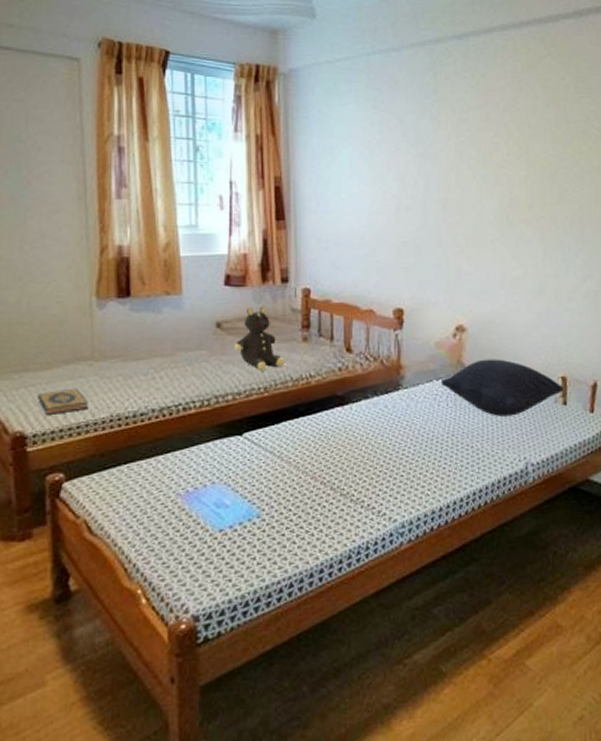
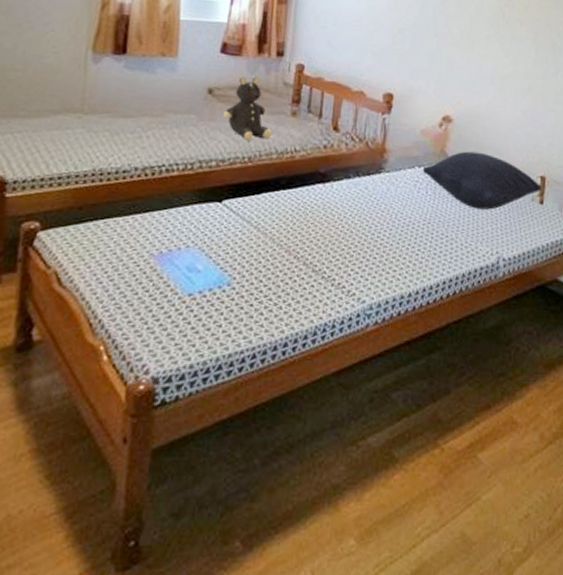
hardback book: present [37,388,89,415] -> none [22,138,73,163]

